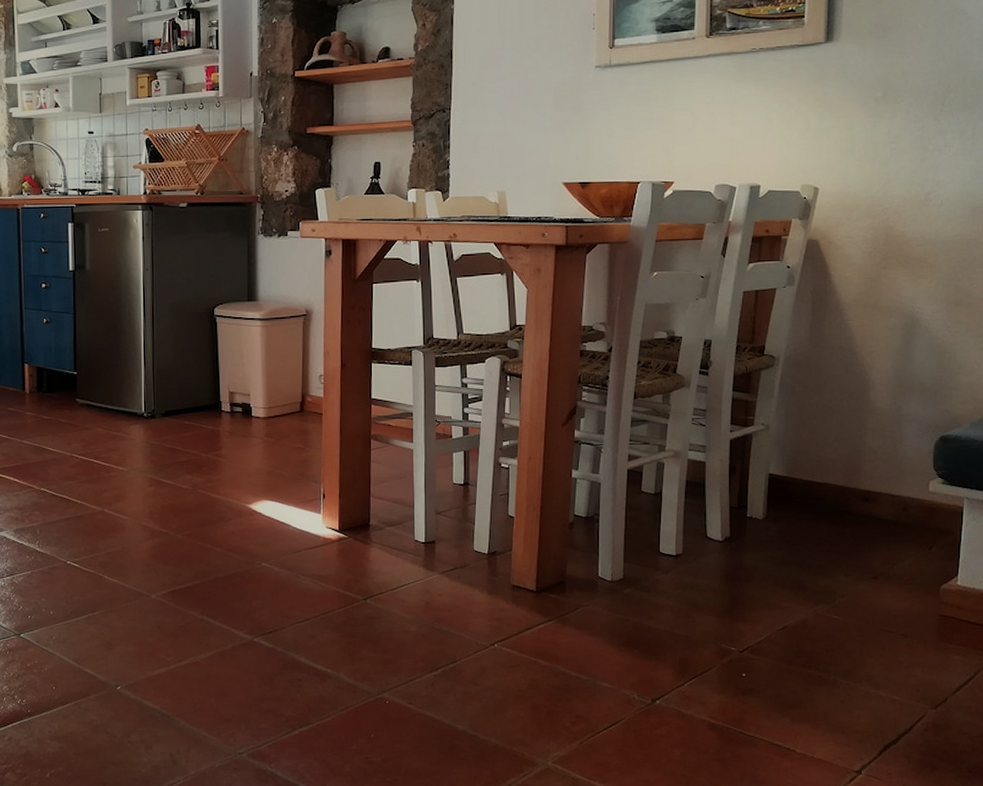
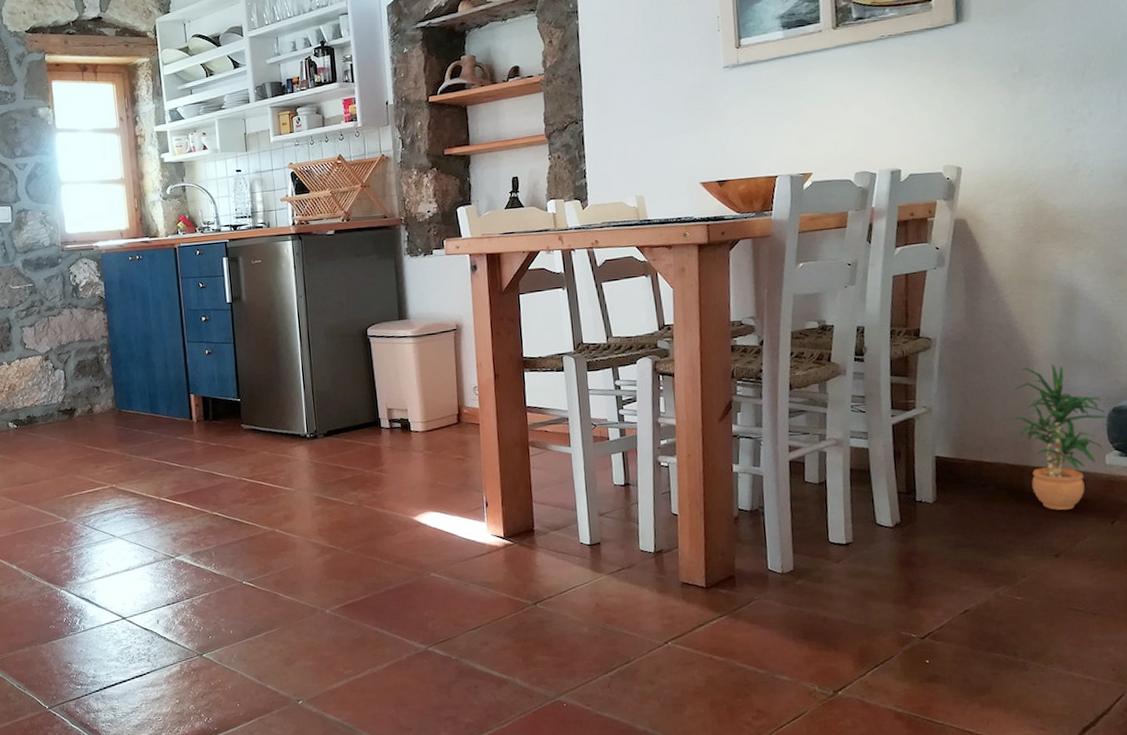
potted plant: none [843,389,936,534] -> present [1010,364,1109,511]

